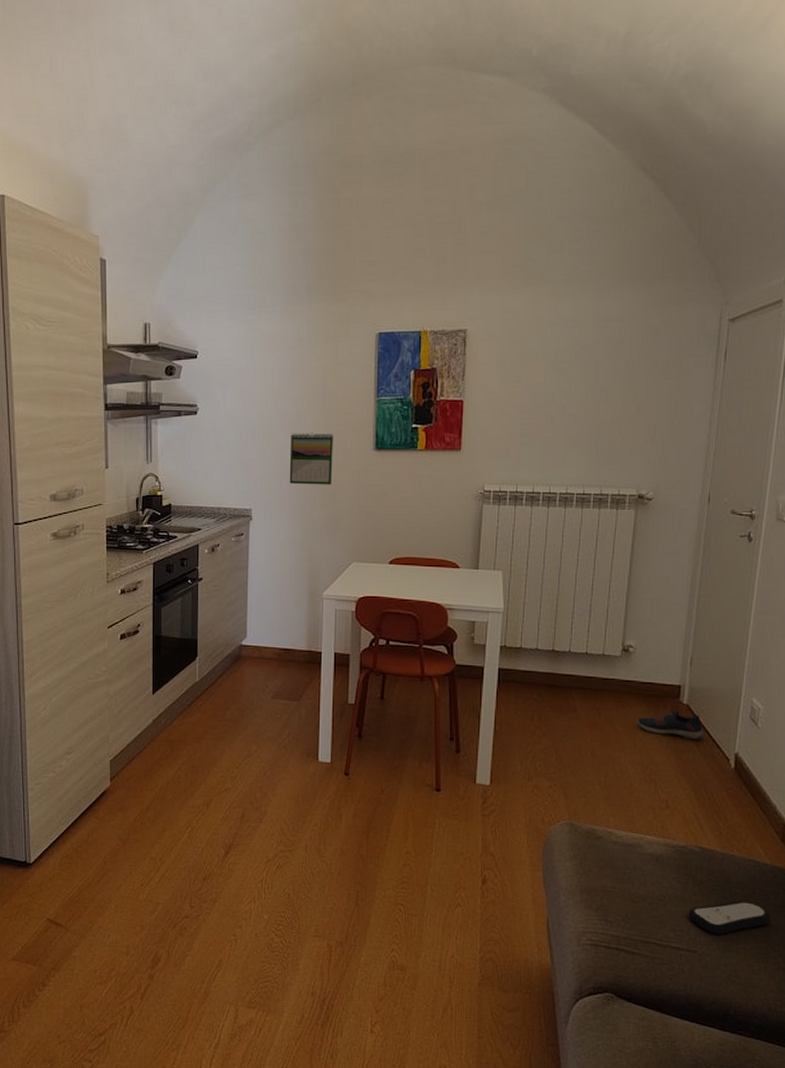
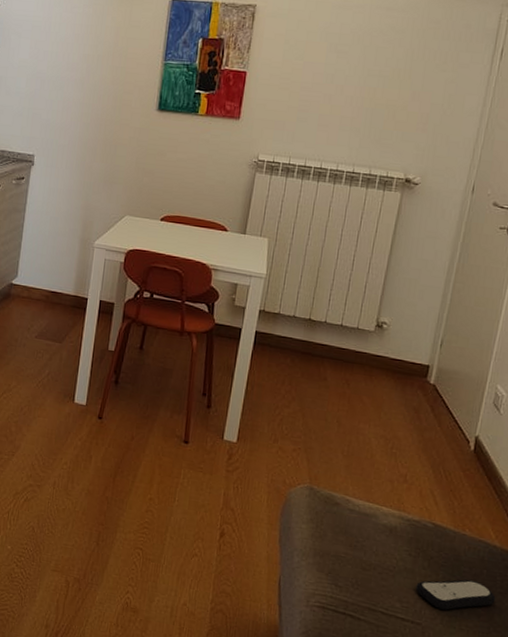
calendar: present [289,432,333,485] -> none [73,86,120,140]
shoe: present [636,710,705,740] -> none [383,388,448,420]

